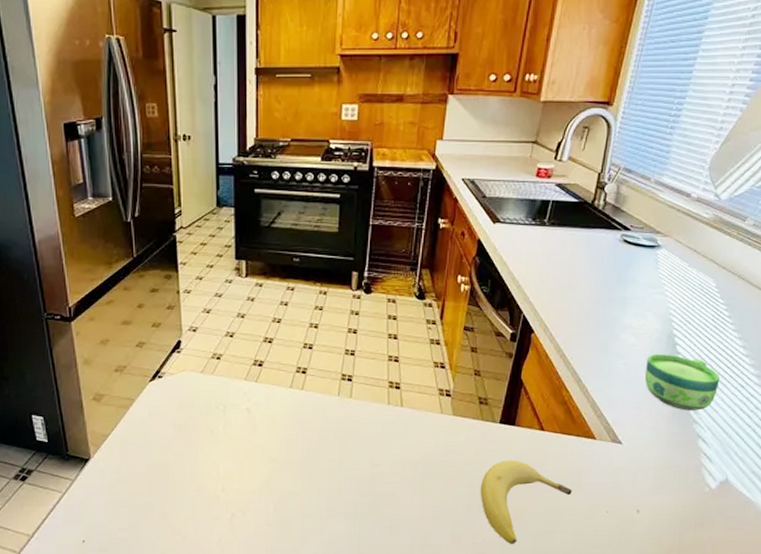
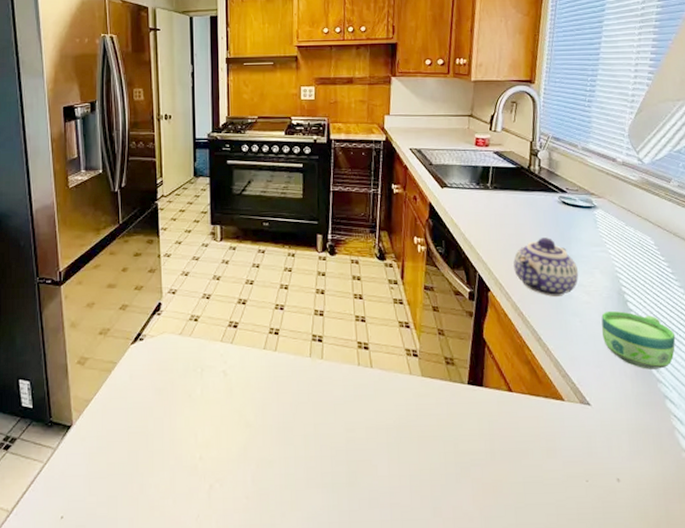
fruit: present [480,460,572,545] -> none [455,424,548,520]
teapot: none [562,278,631,339] -> present [513,238,579,297]

